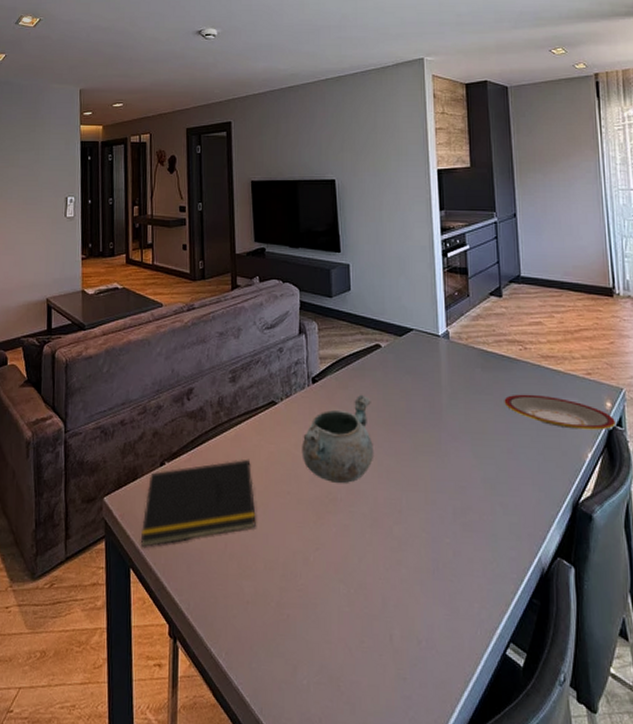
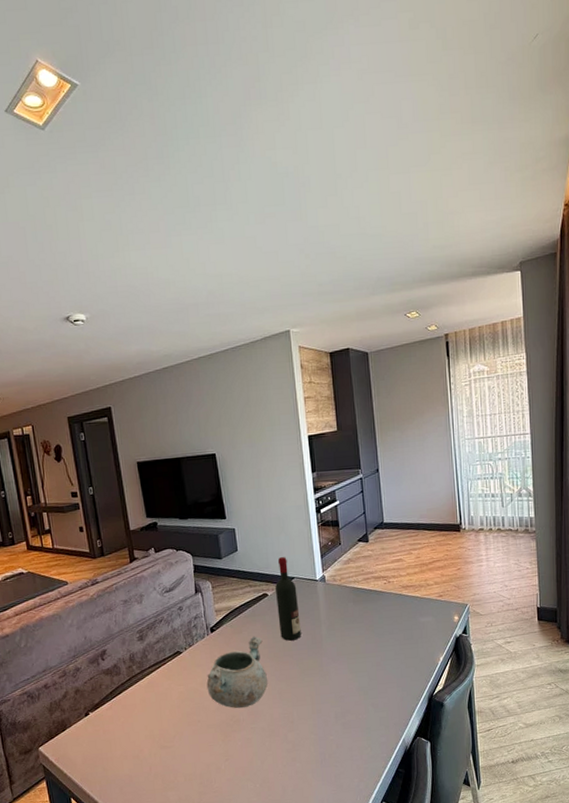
notepad: present [140,459,256,549] -> none [76,700,174,781]
wine bottle: none [391,303,417,406] -> present [275,557,301,641]
plate: present [504,394,617,430] -> none [373,617,462,641]

